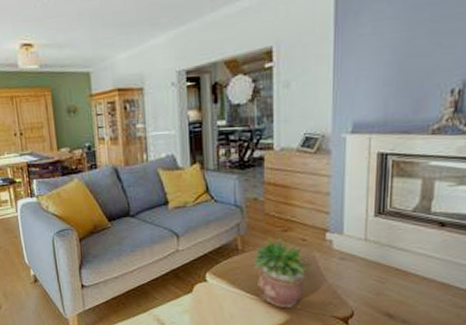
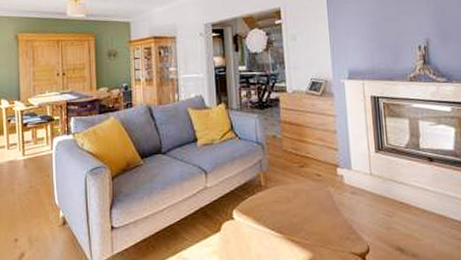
potted plant: present [252,236,313,307] -> none [274,172,329,245]

